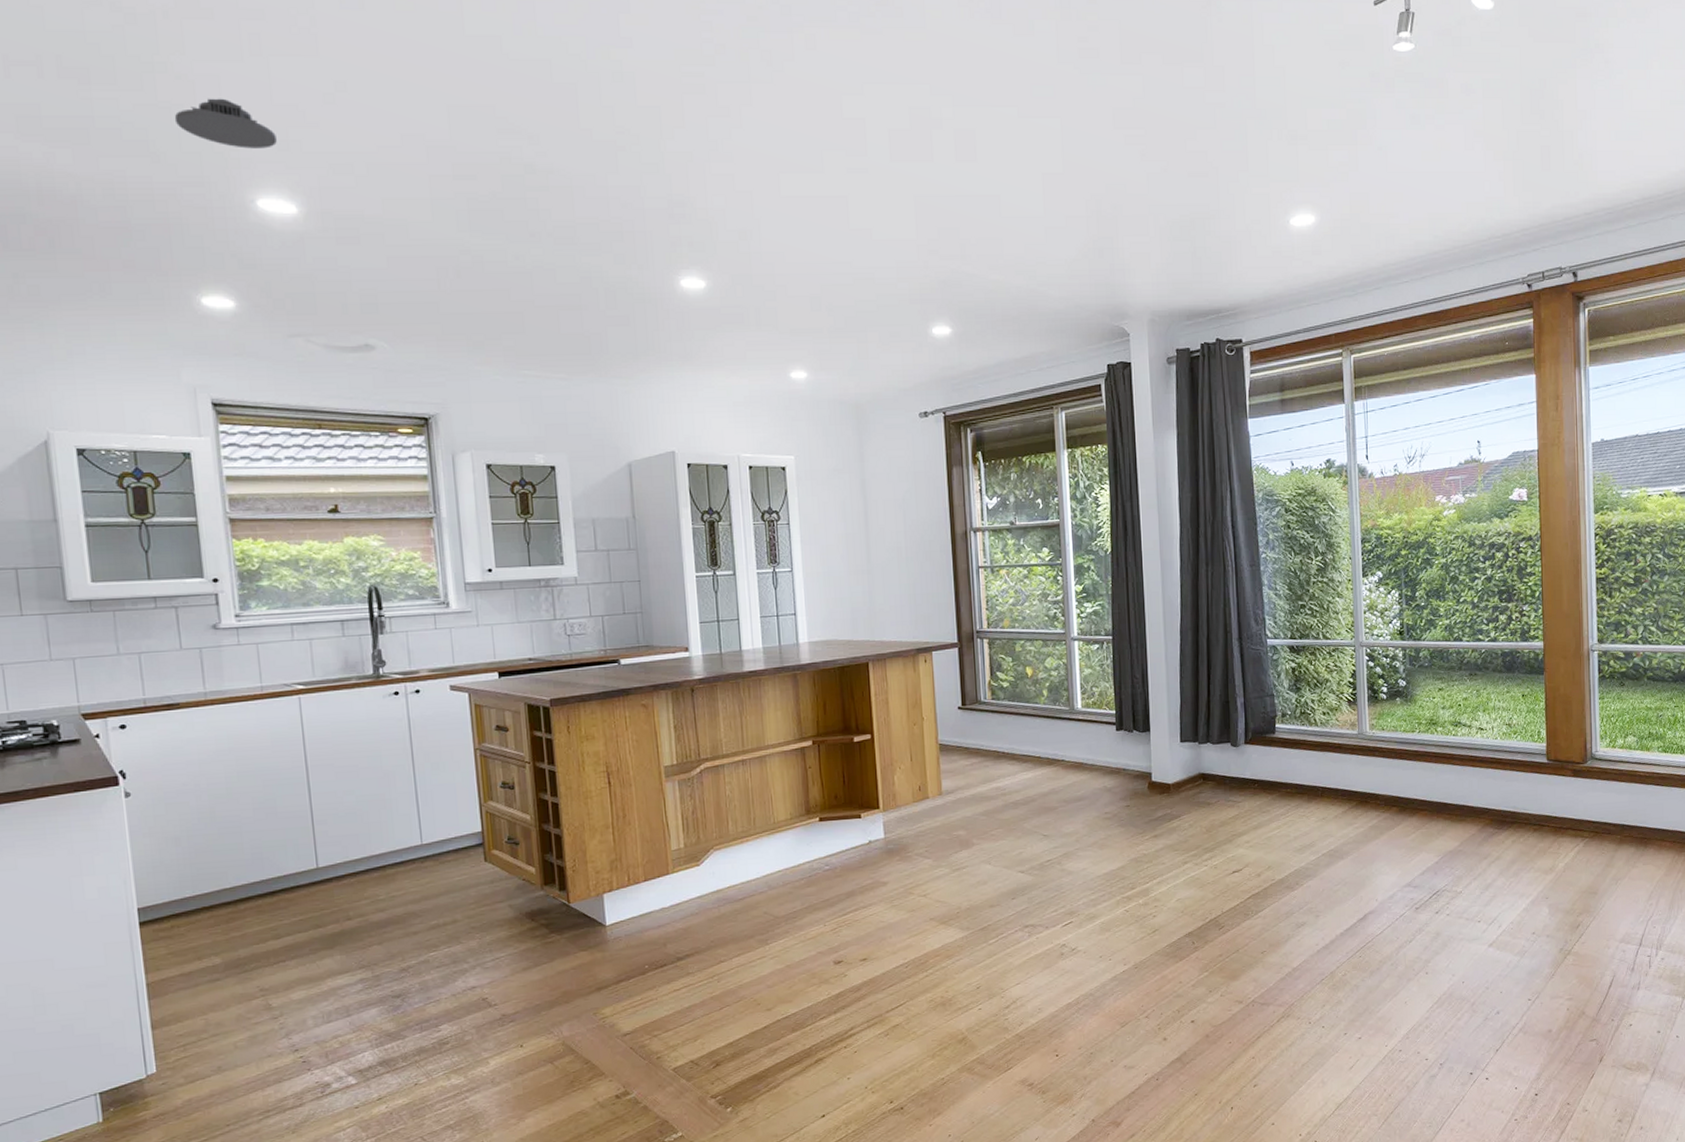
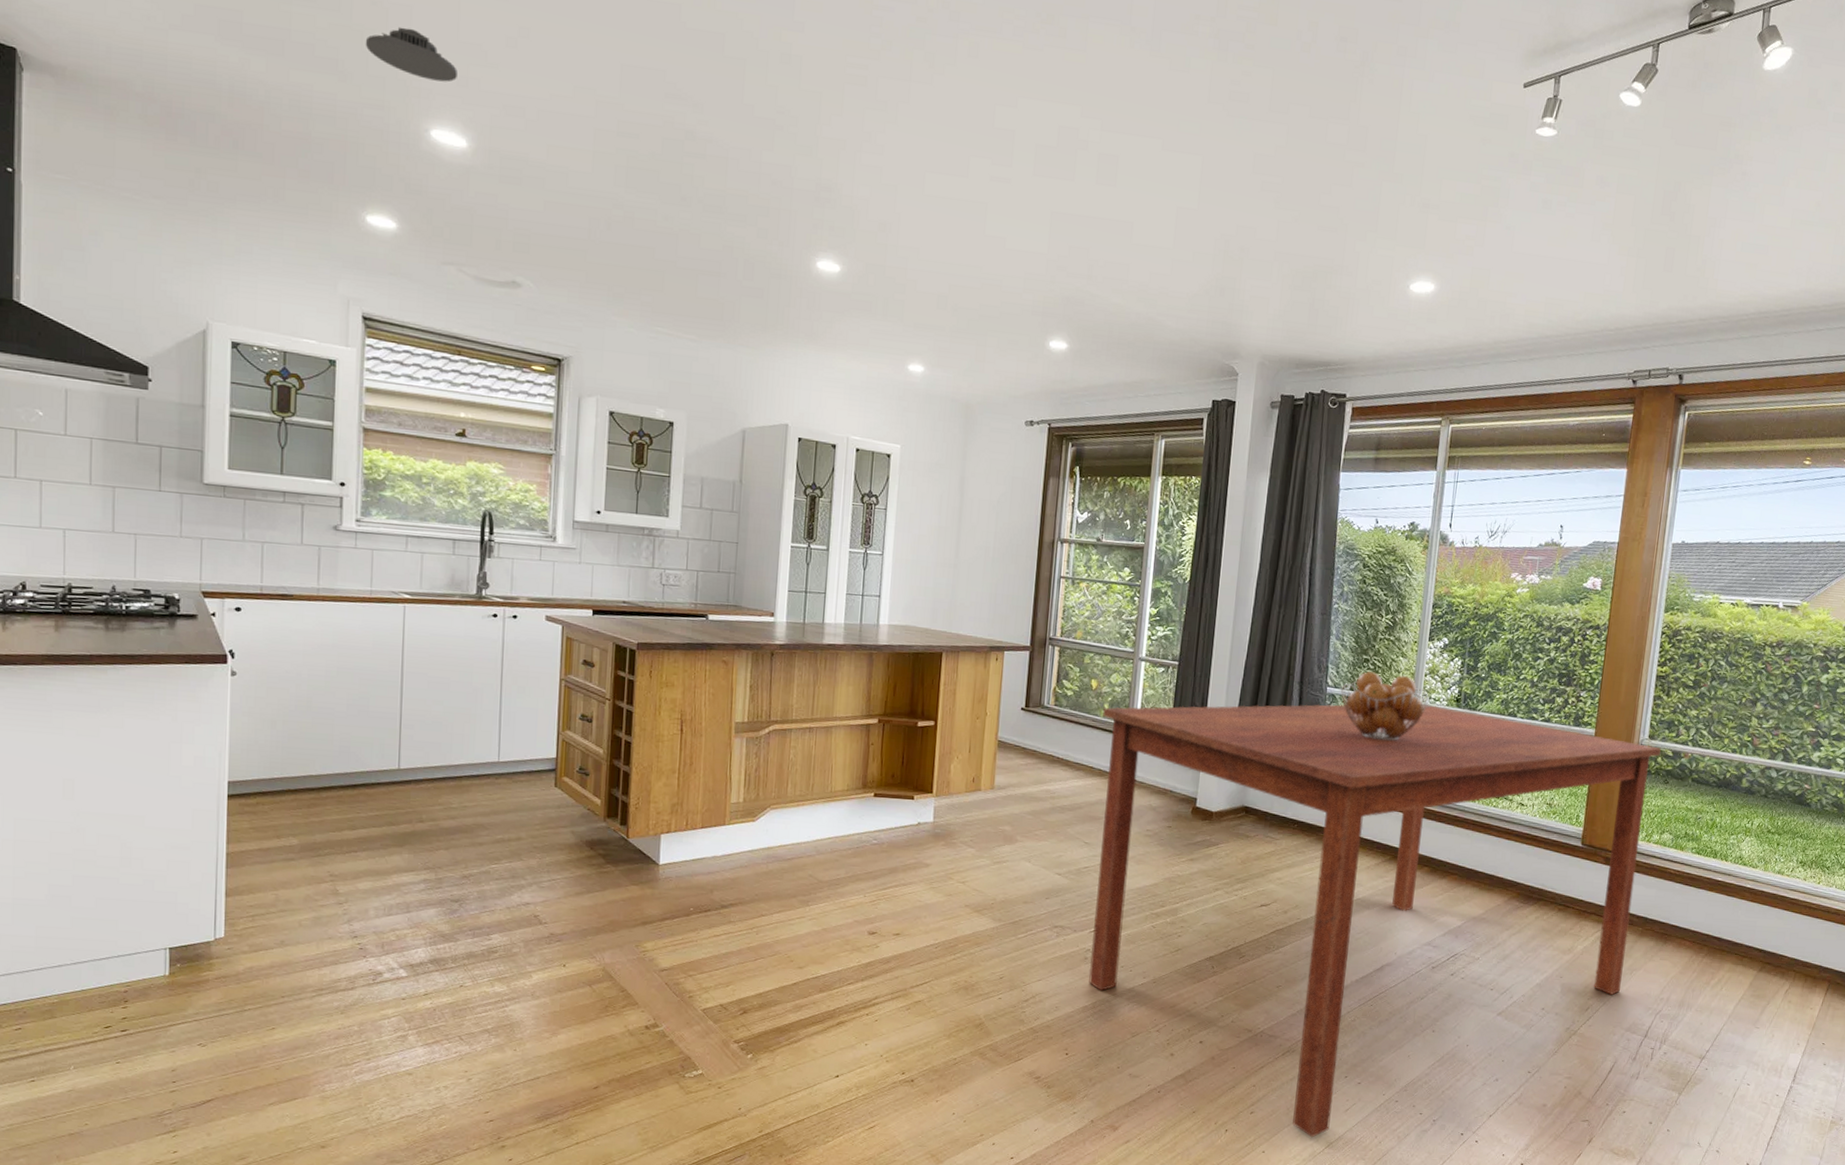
dining table: none [1042,642,1612,1102] -> present [1088,704,1661,1138]
fruit basket: none [1281,615,1372,686] -> present [1340,671,1429,742]

